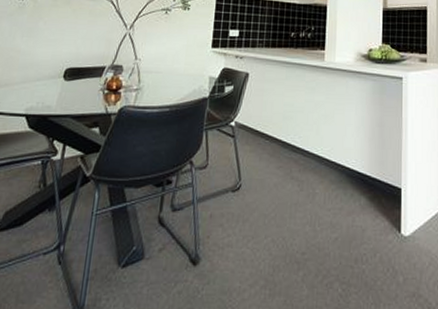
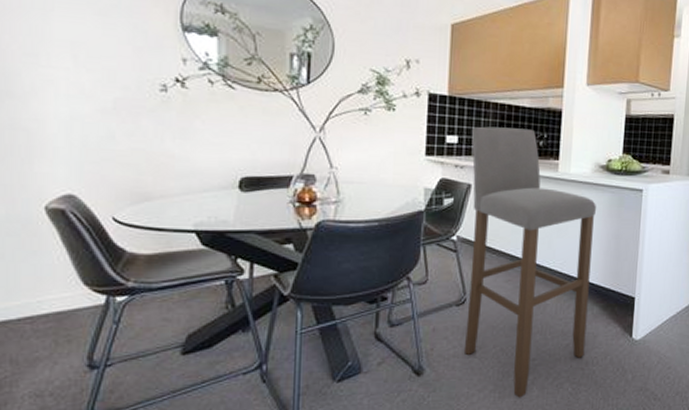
bar stool: none [237,21,361,297] -> present [463,126,597,398]

